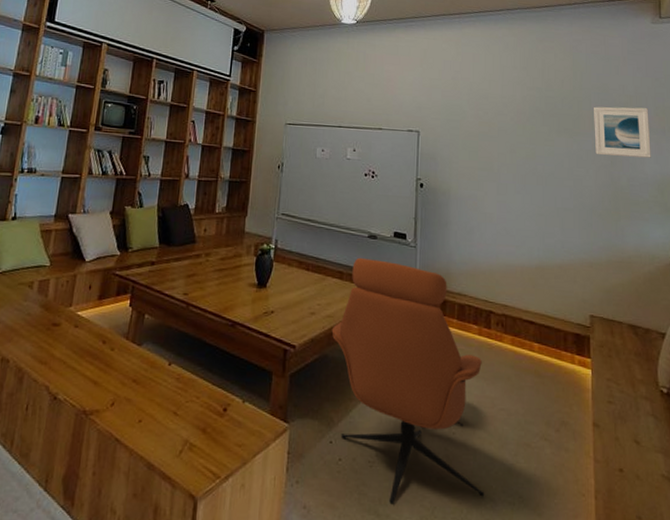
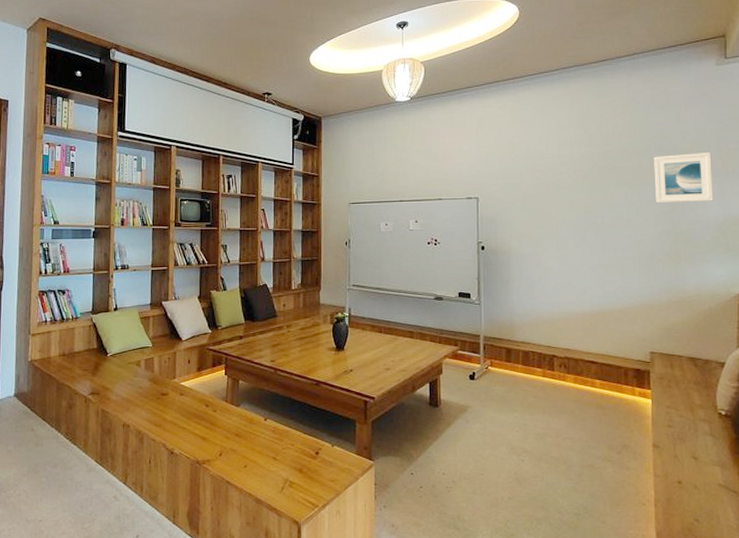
lounge chair: present [331,257,485,505] -> none [406,317,553,520]

